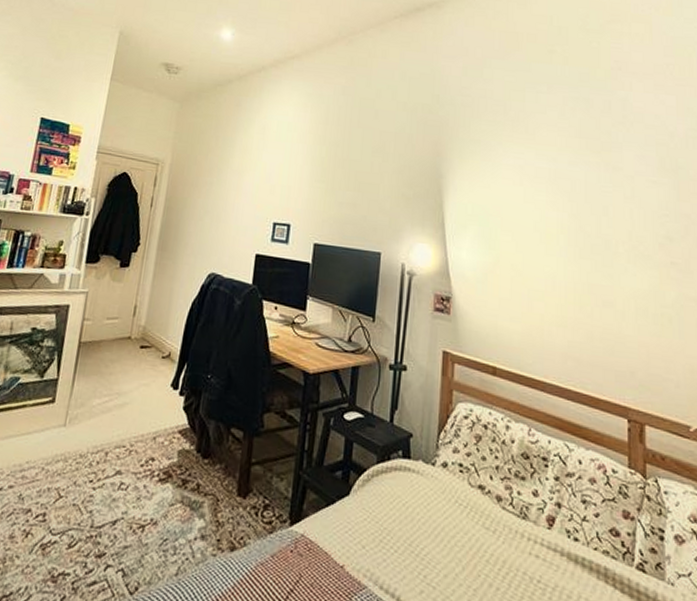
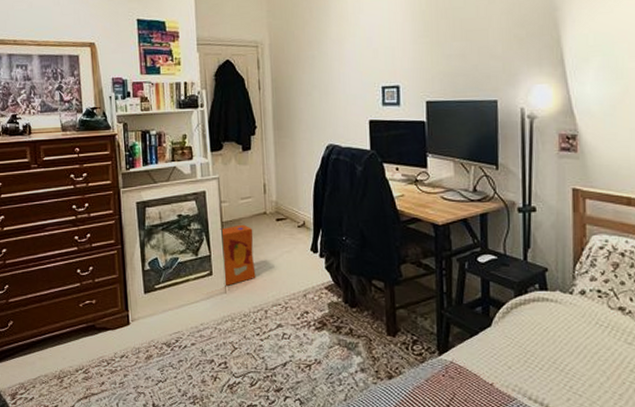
carton: none [65,347,113,418] -> present [220,224,256,286]

